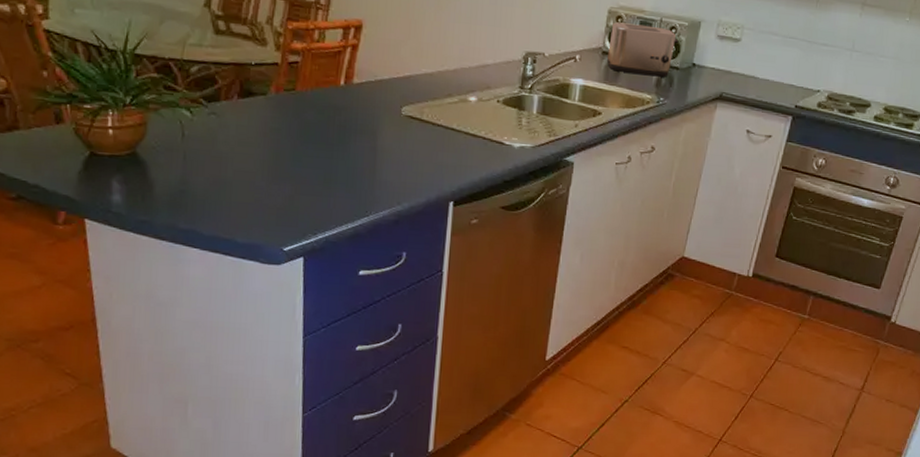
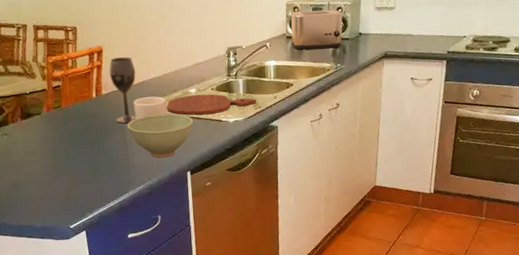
wine glass: none [366,38,402,127] -> present [109,57,137,124]
bowl: none [379,120,468,179] -> present [127,113,194,158]
mug: none [391,96,436,124] -> present [133,96,167,120]
cutting board: none [435,103,553,133] -> present [167,94,257,115]

